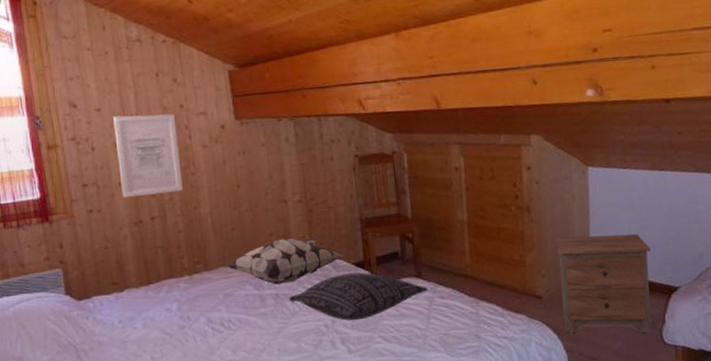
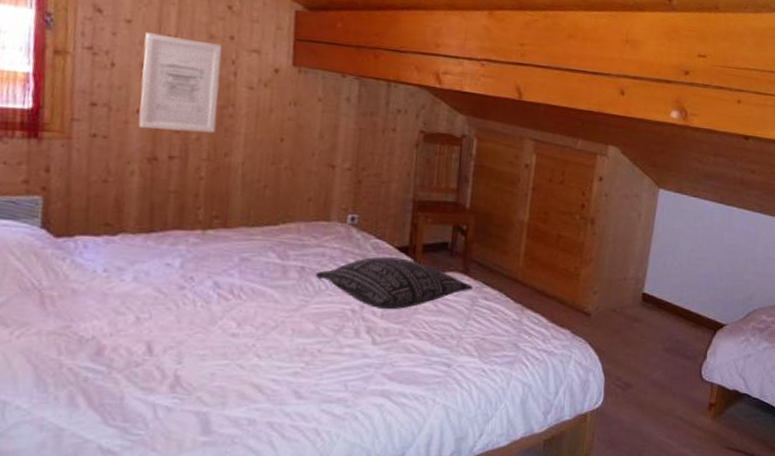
decorative pillow: present [225,238,345,285] -> none [248,206,389,258]
nightstand: present [556,234,652,333] -> none [606,255,705,367]

